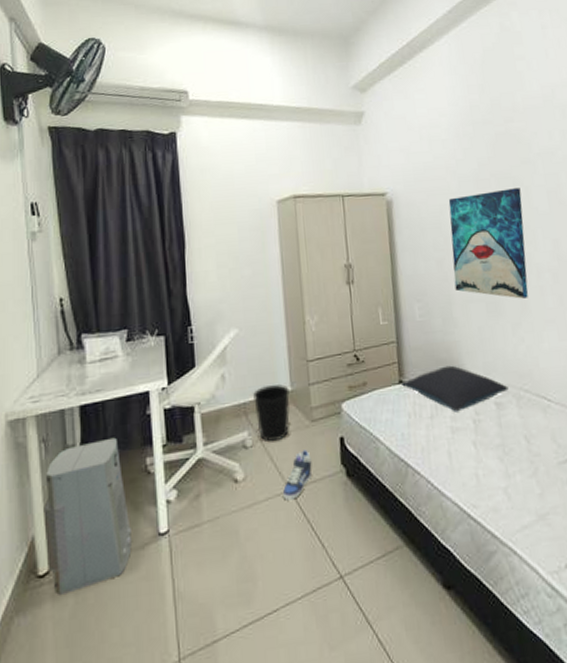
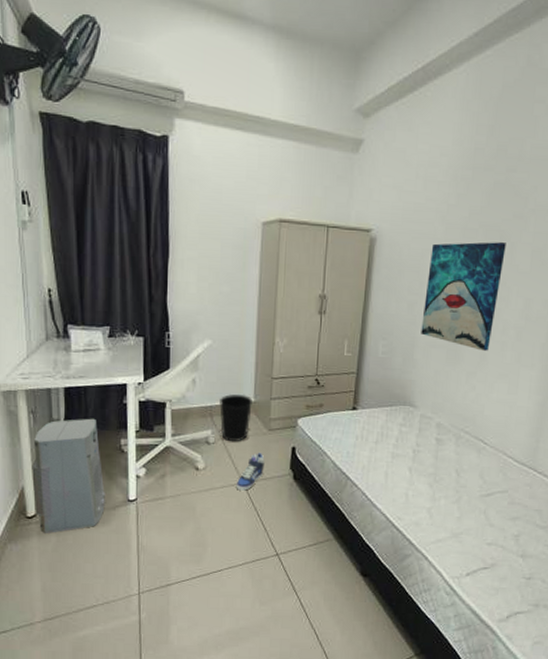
pillow: present [401,365,509,412] -> none [355,400,451,441]

